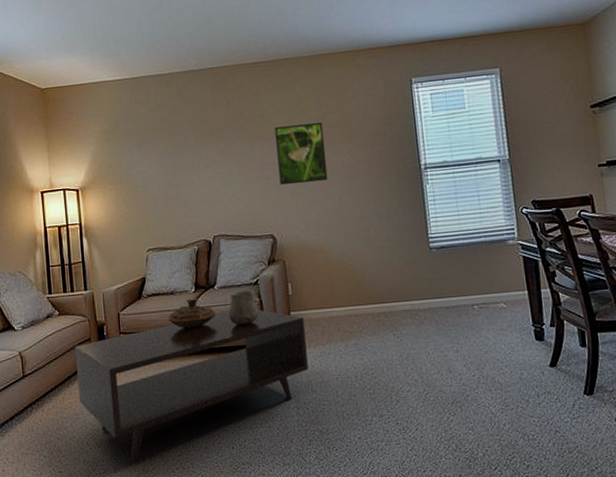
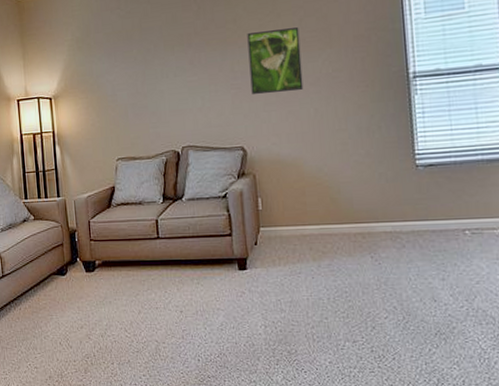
coffee table: present [75,309,309,463] -> none [49,223,278,366]
decorative bowl: present [168,298,217,329] -> none [136,209,184,239]
ceramic cup: present [228,290,260,326] -> none [196,203,228,239]

